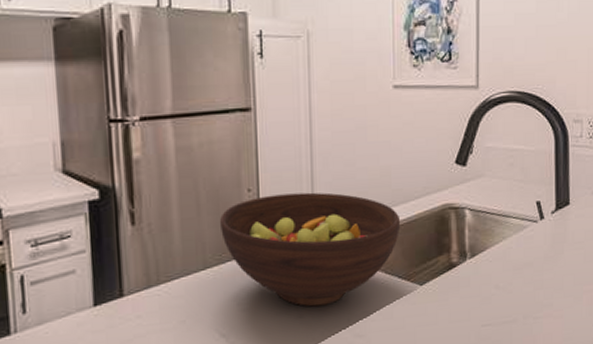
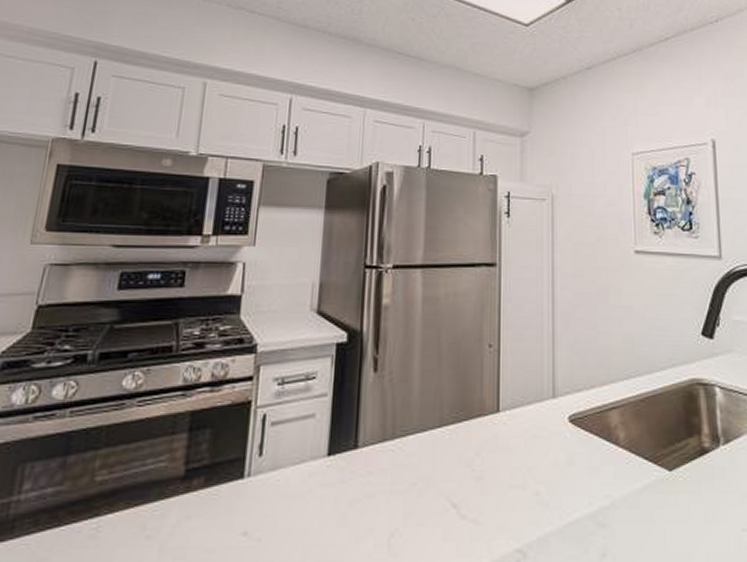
fruit bowl: present [220,192,401,307] -> none [460,353,646,483]

